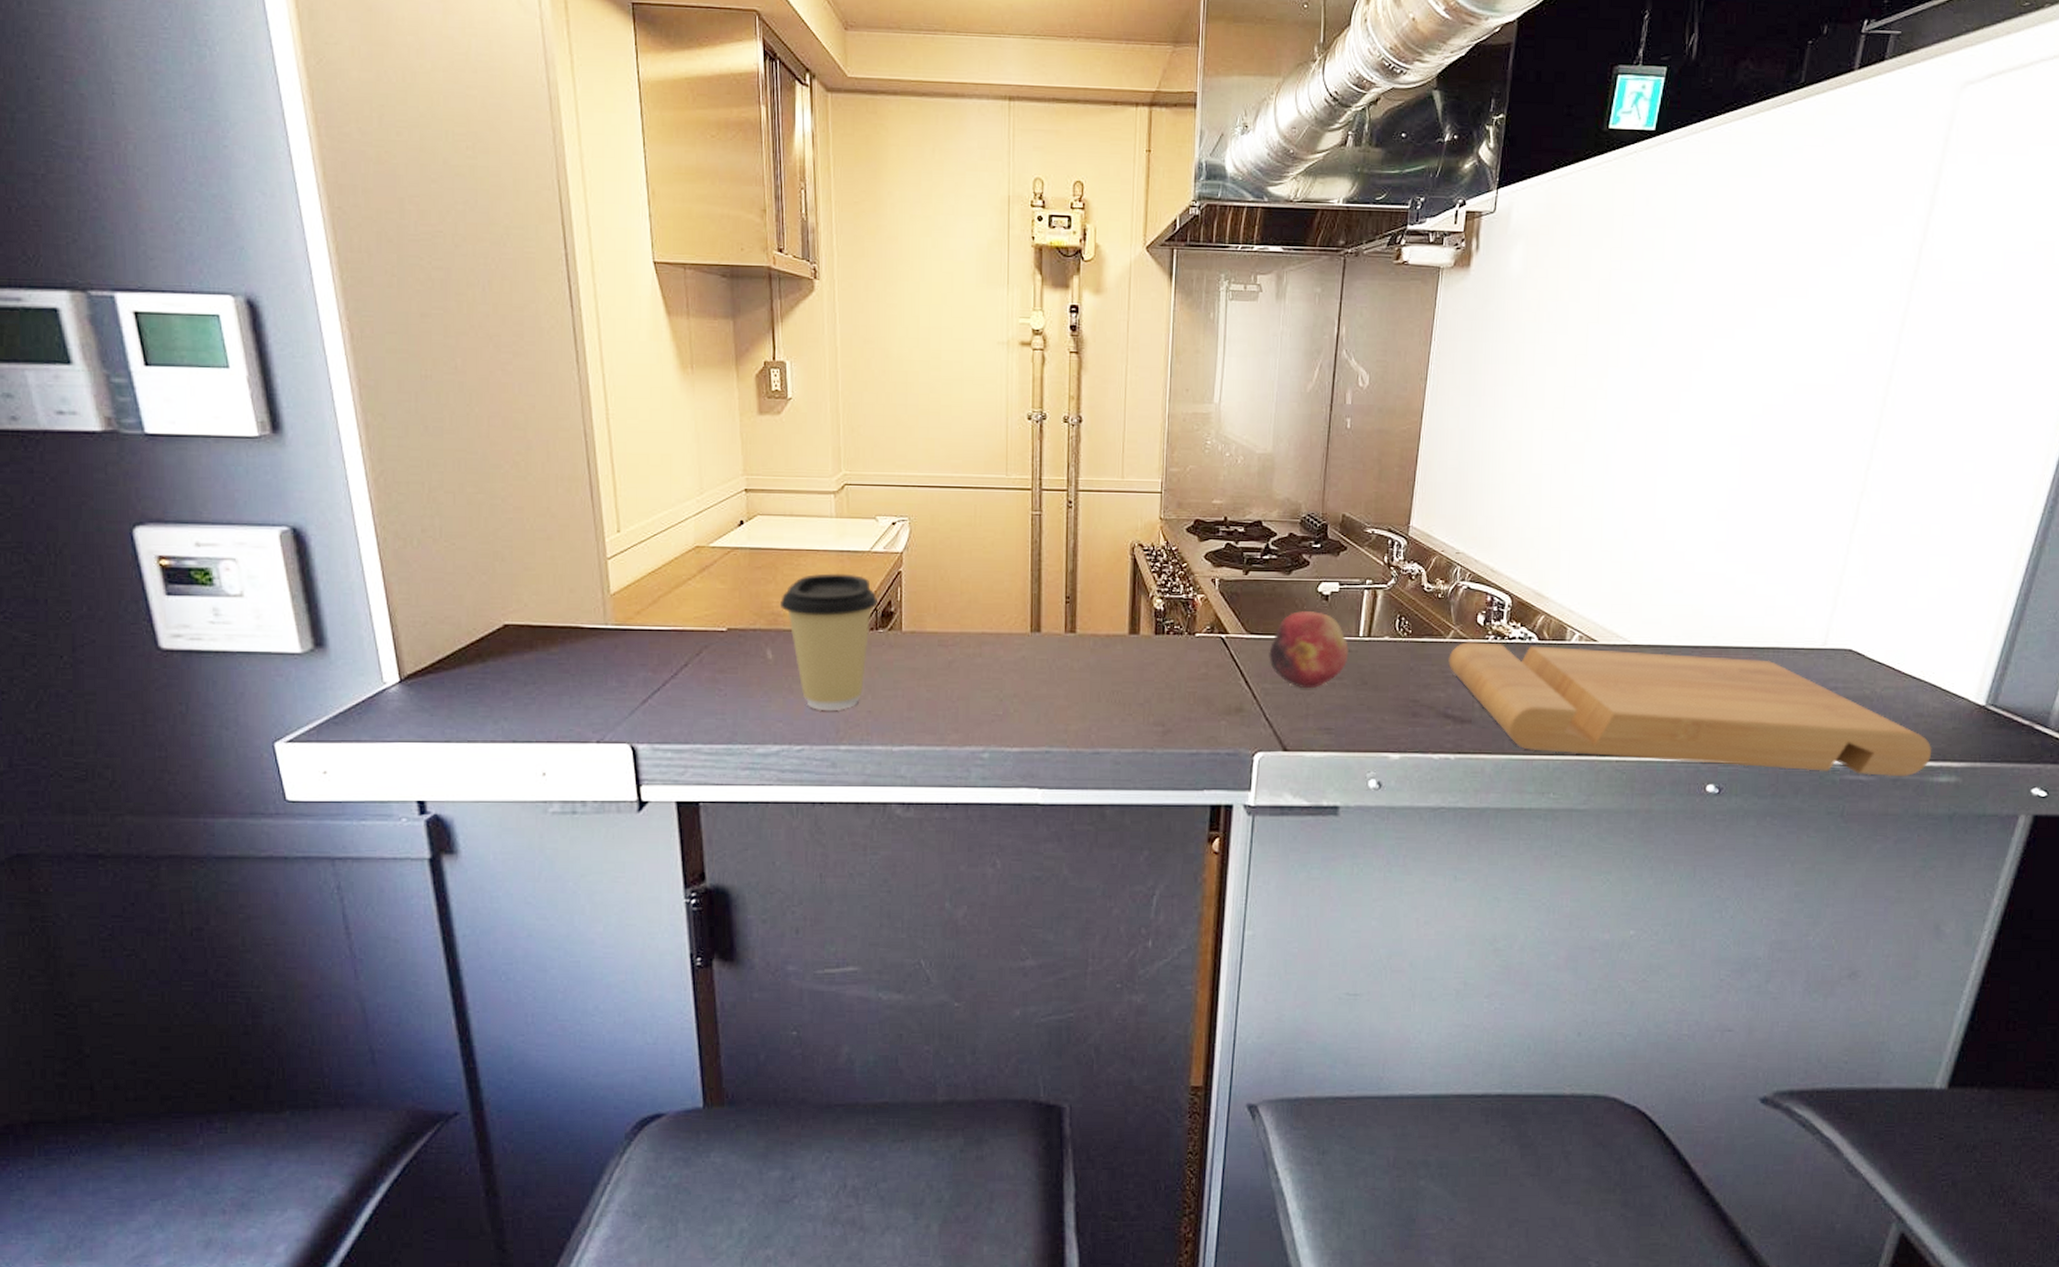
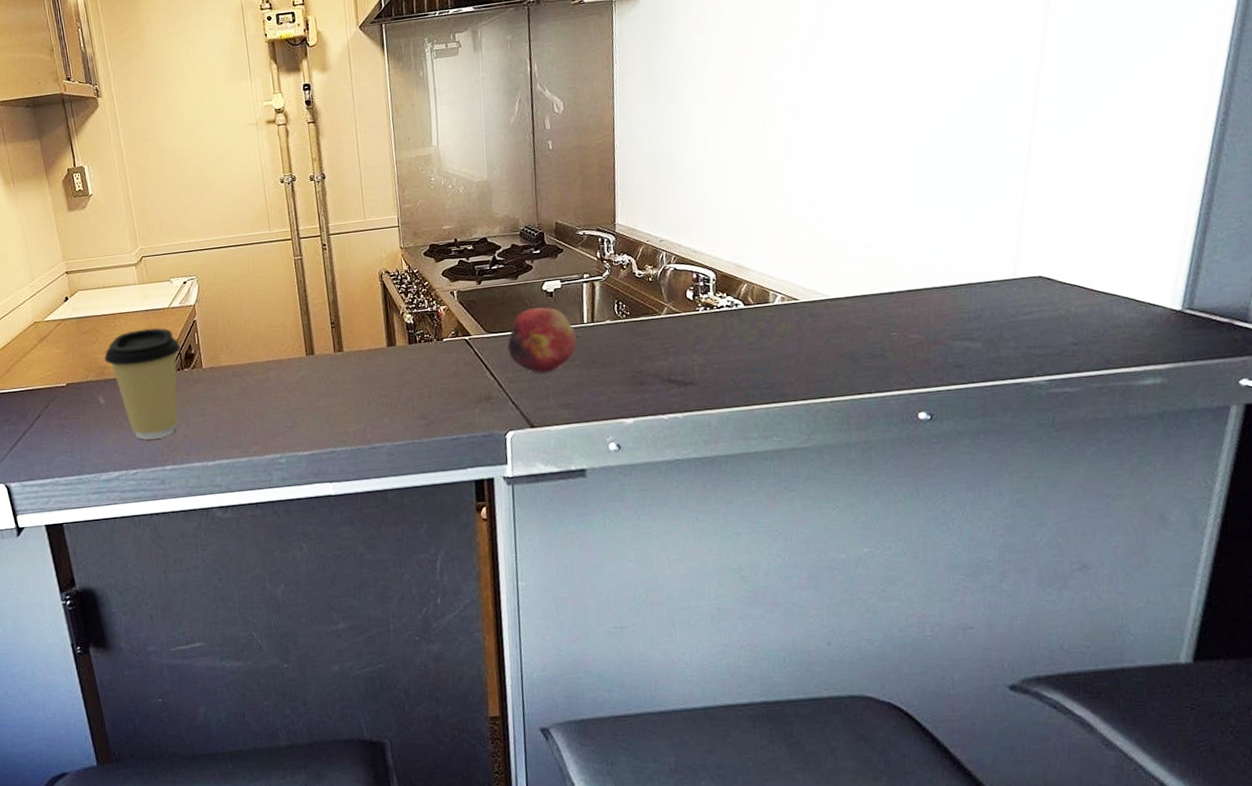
cutting board: present [1448,642,1932,777] -> none [665,295,1134,402]

